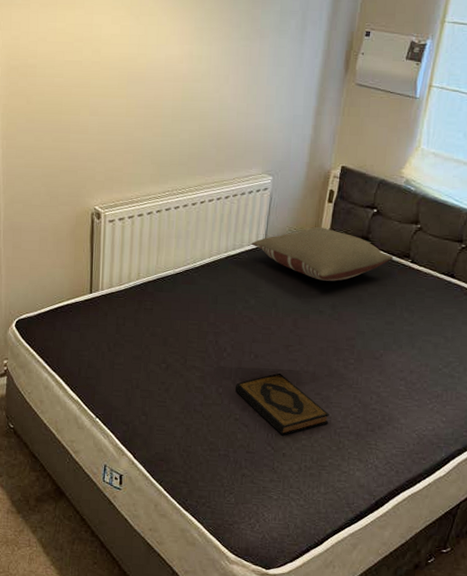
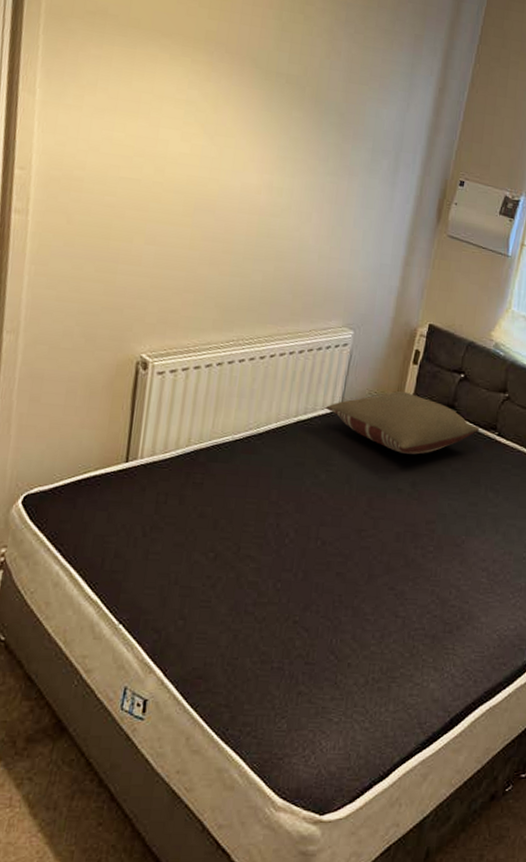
hardback book: present [236,373,329,435] -> none [297,563,403,640]

